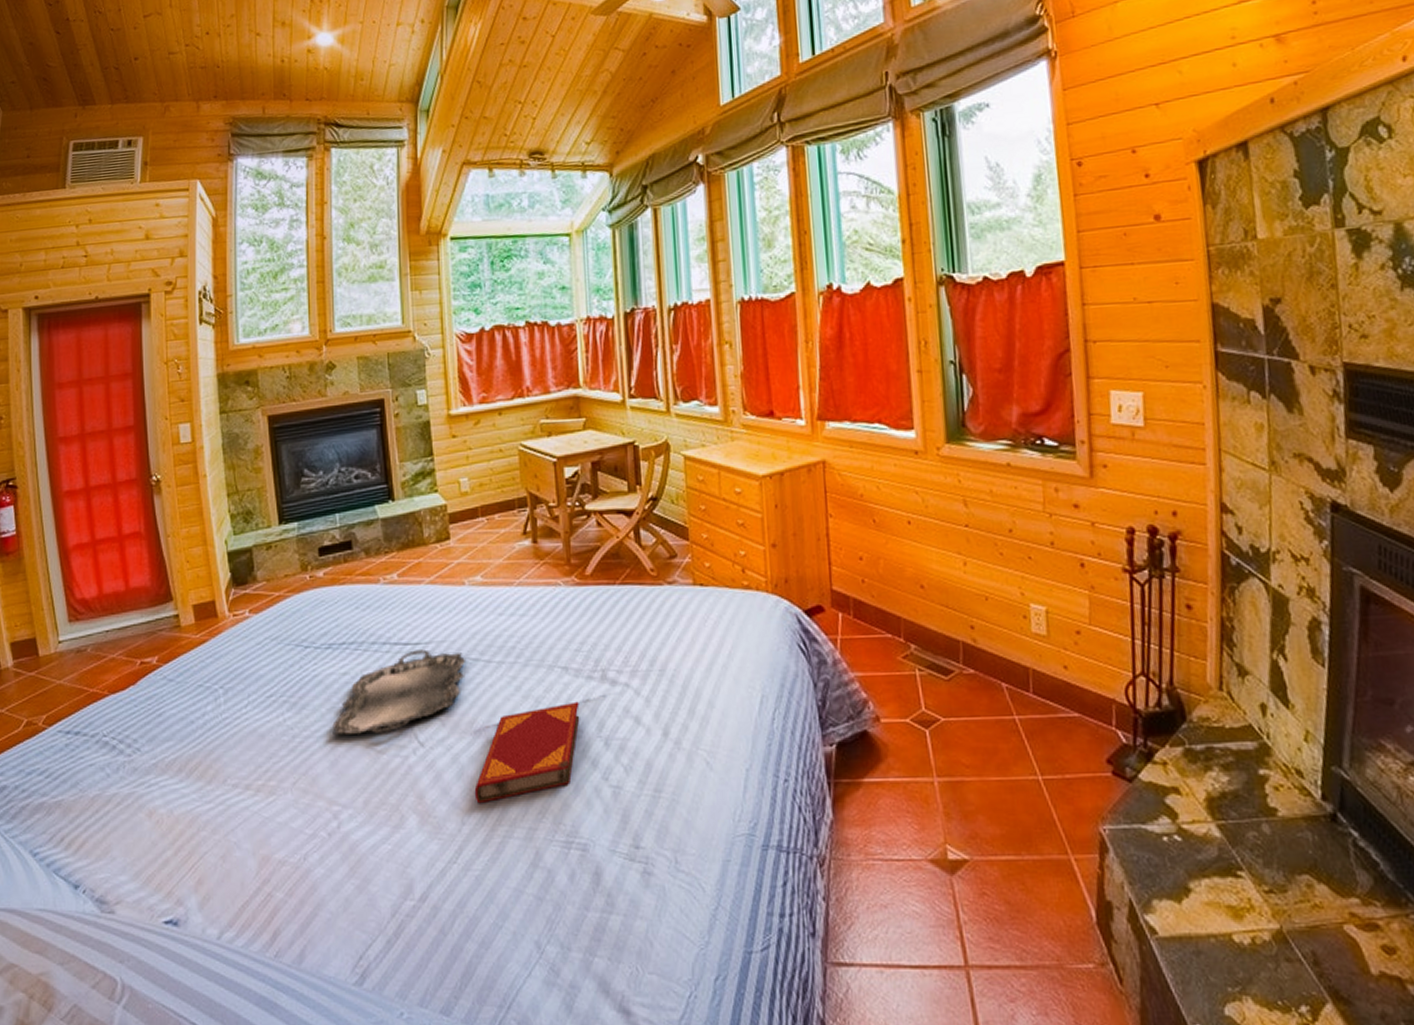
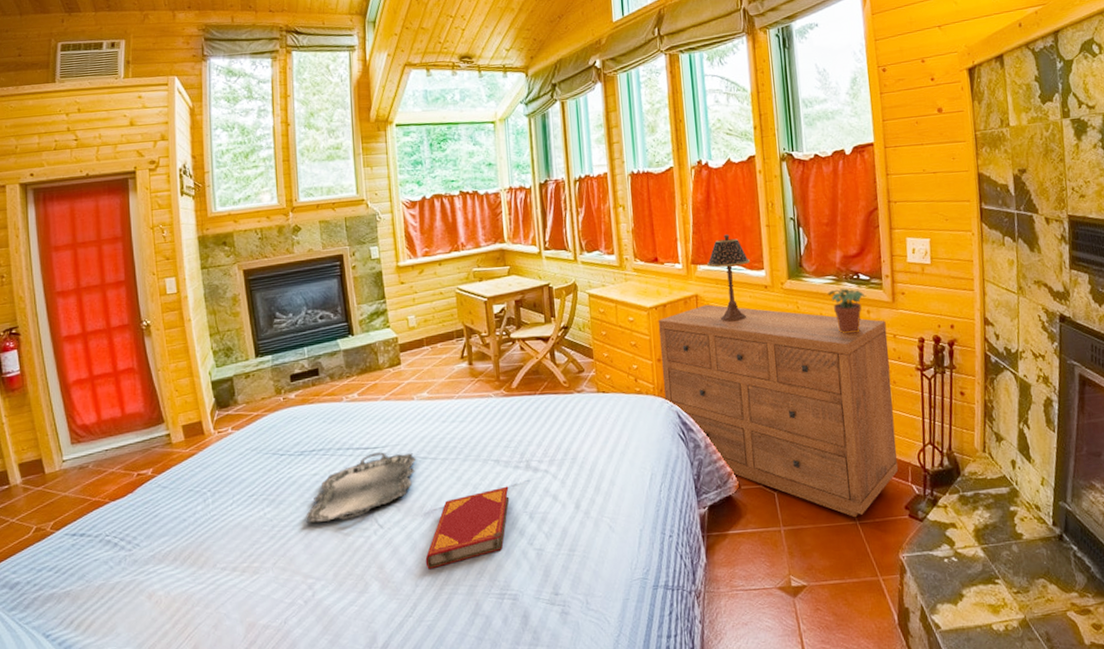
dresser: none [773,474,1098,771] -> present [658,304,899,518]
table lamp: none [837,381,895,498] -> present [706,234,750,322]
potted plant: none [1000,457,1052,519] -> present [827,288,865,334]

